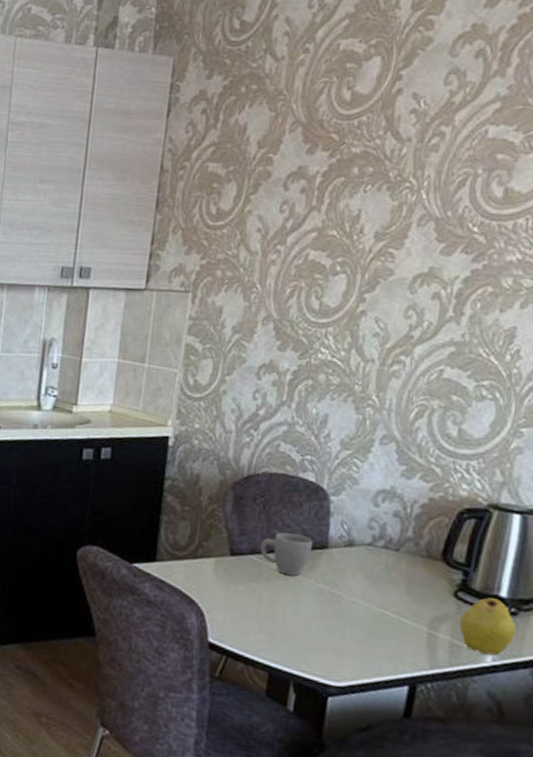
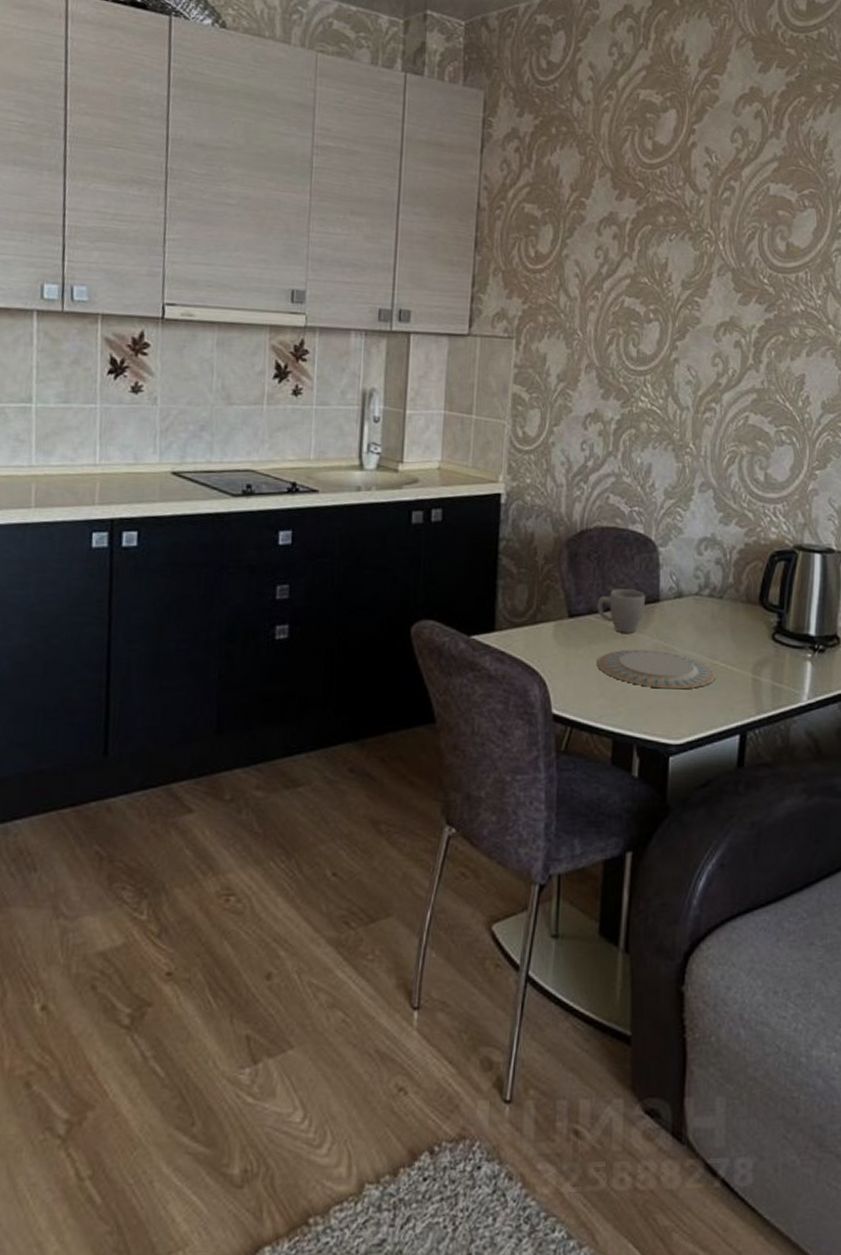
plate: none [256,590,386,636] -> present [596,649,716,690]
fruit: present [459,597,516,656] -> none [779,637,825,694]

